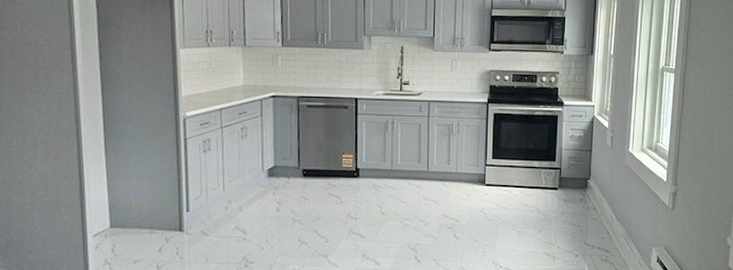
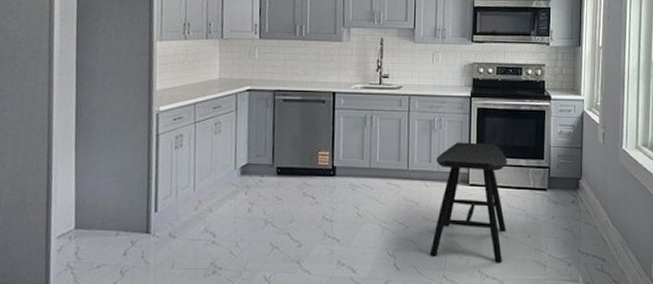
stool: none [448,145,522,255] -> present [429,142,508,263]

